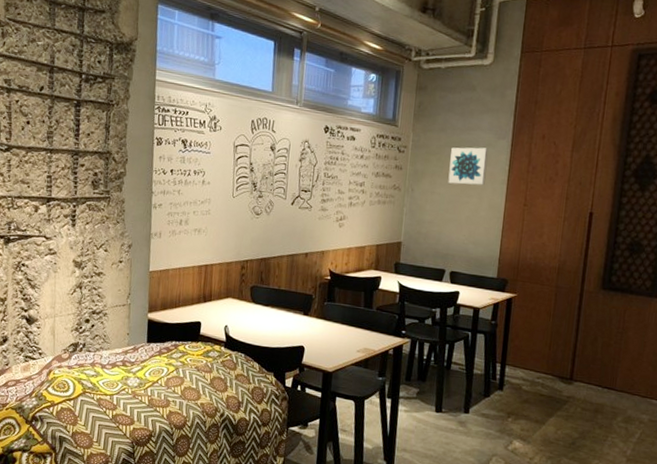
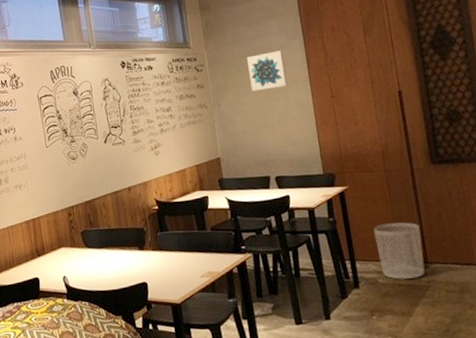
waste bin: none [528,336,574,392] -> present [373,222,425,280]

